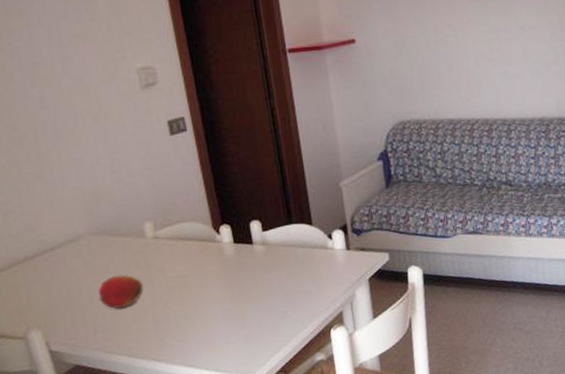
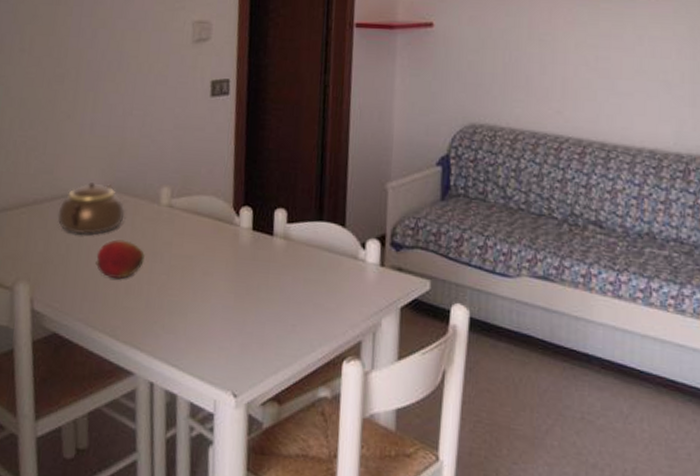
teapot: none [51,228,116,279] -> present [57,182,125,235]

